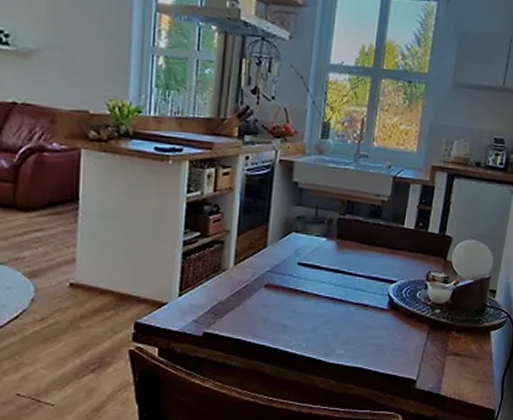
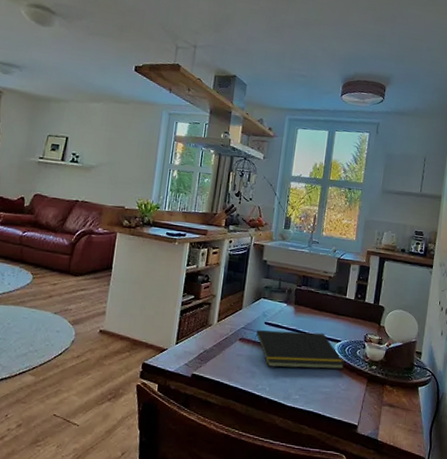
notepad: none [283,272,402,318] -> present [253,330,345,369]

